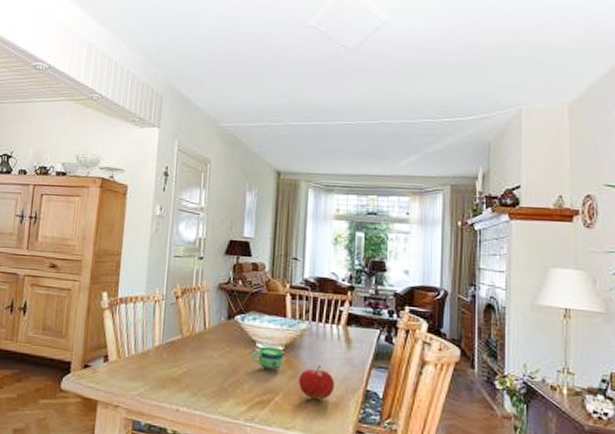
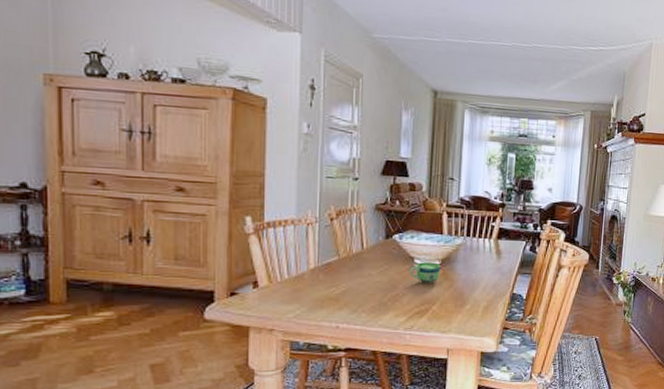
fruit: present [299,365,335,400] -> none [454,275,486,306]

